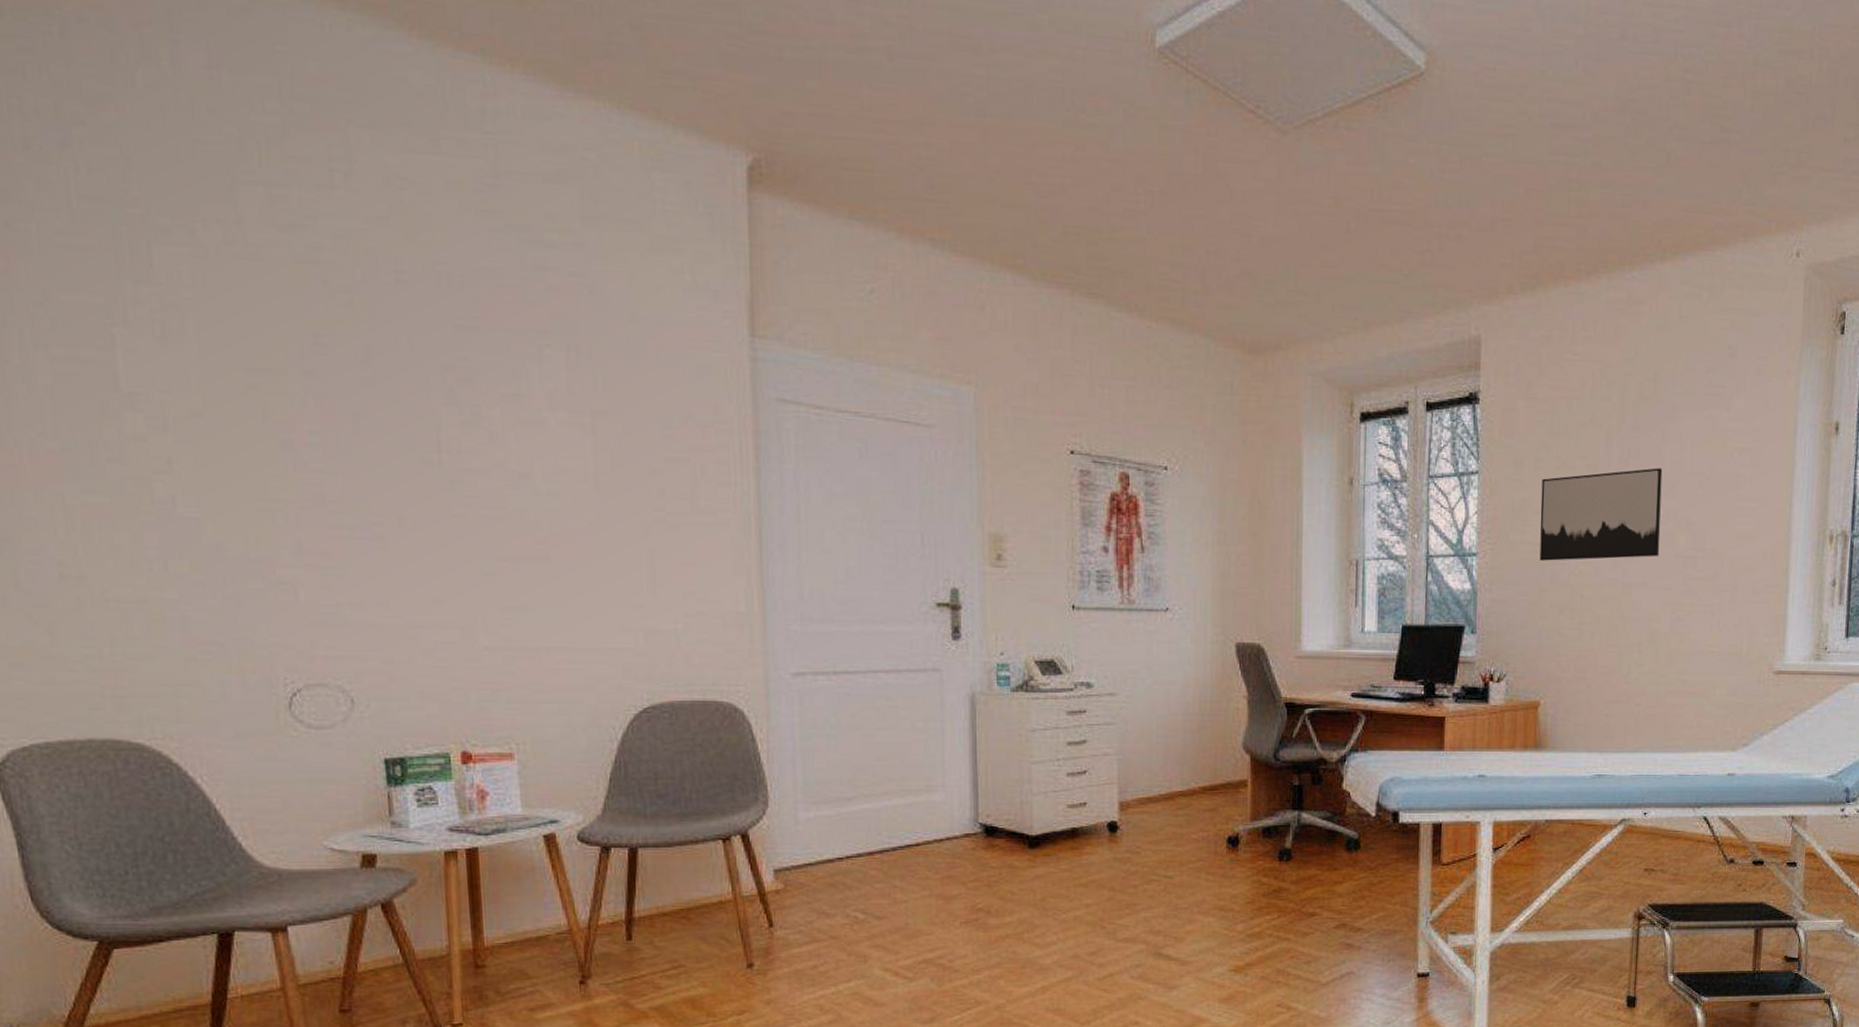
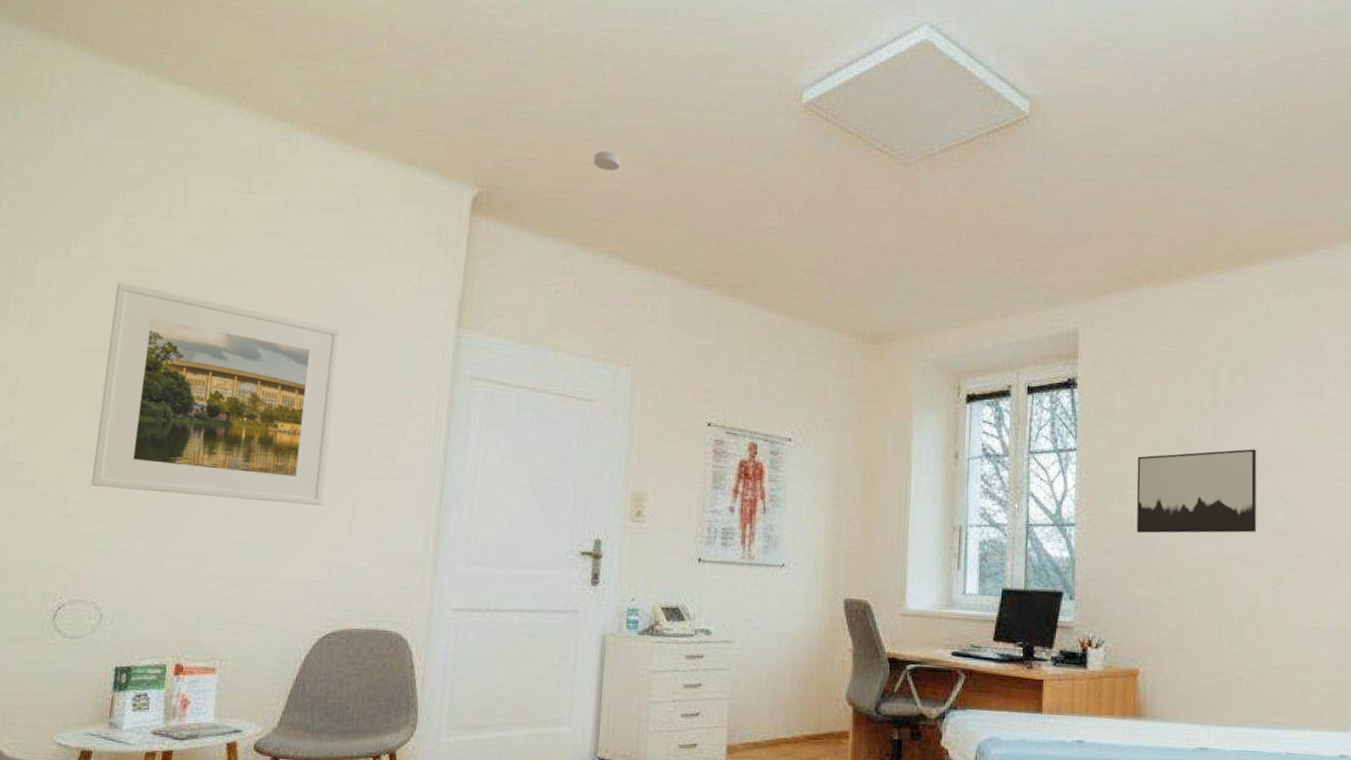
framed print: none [277,278,613,560] -> present [91,282,341,505]
smoke detector: none [900,105,933,134] -> present [593,150,620,171]

